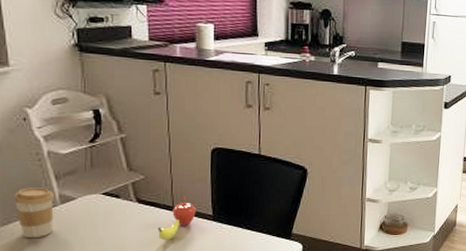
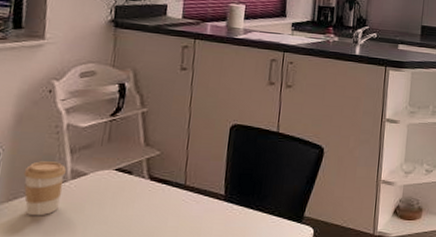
fruit: present [158,195,196,240] -> none [166,173,209,221]

